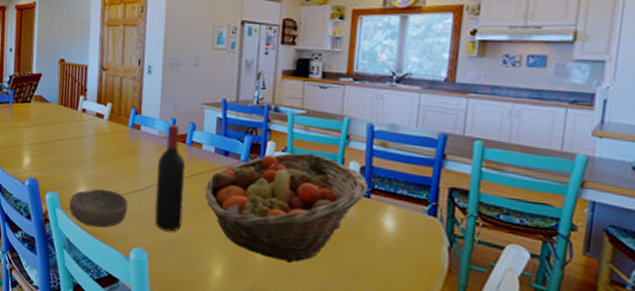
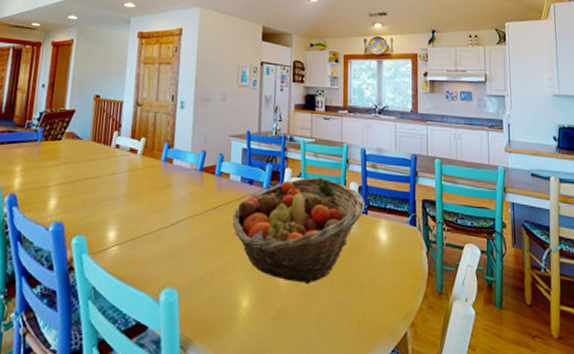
bowl: present [69,188,129,228] -> none [97,227,160,270]
wine bottle: present [154,124,186,232] -> none [185,157,215,266]

